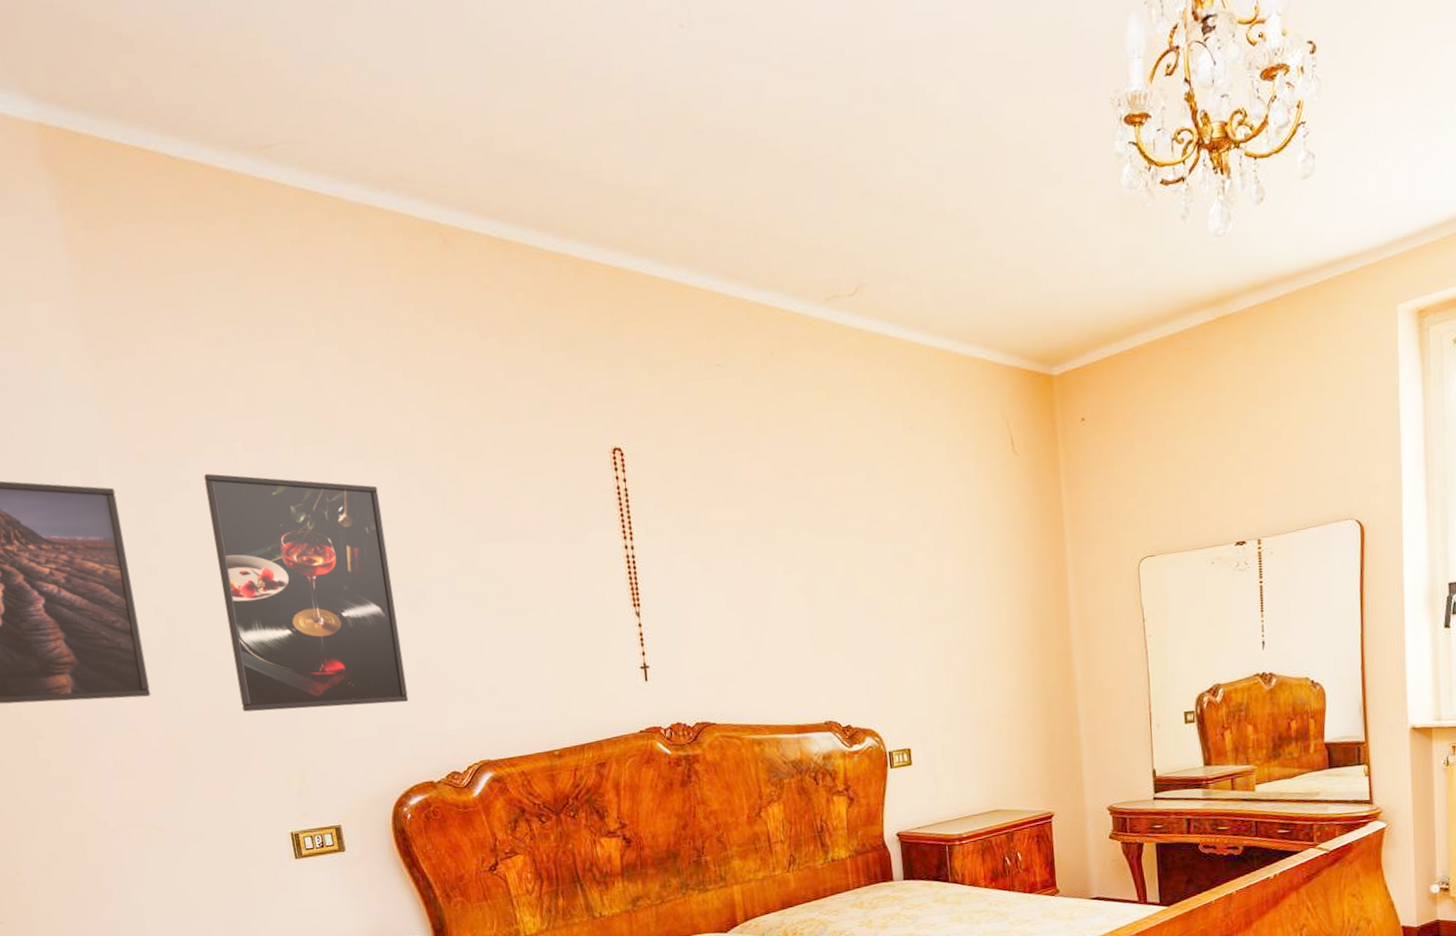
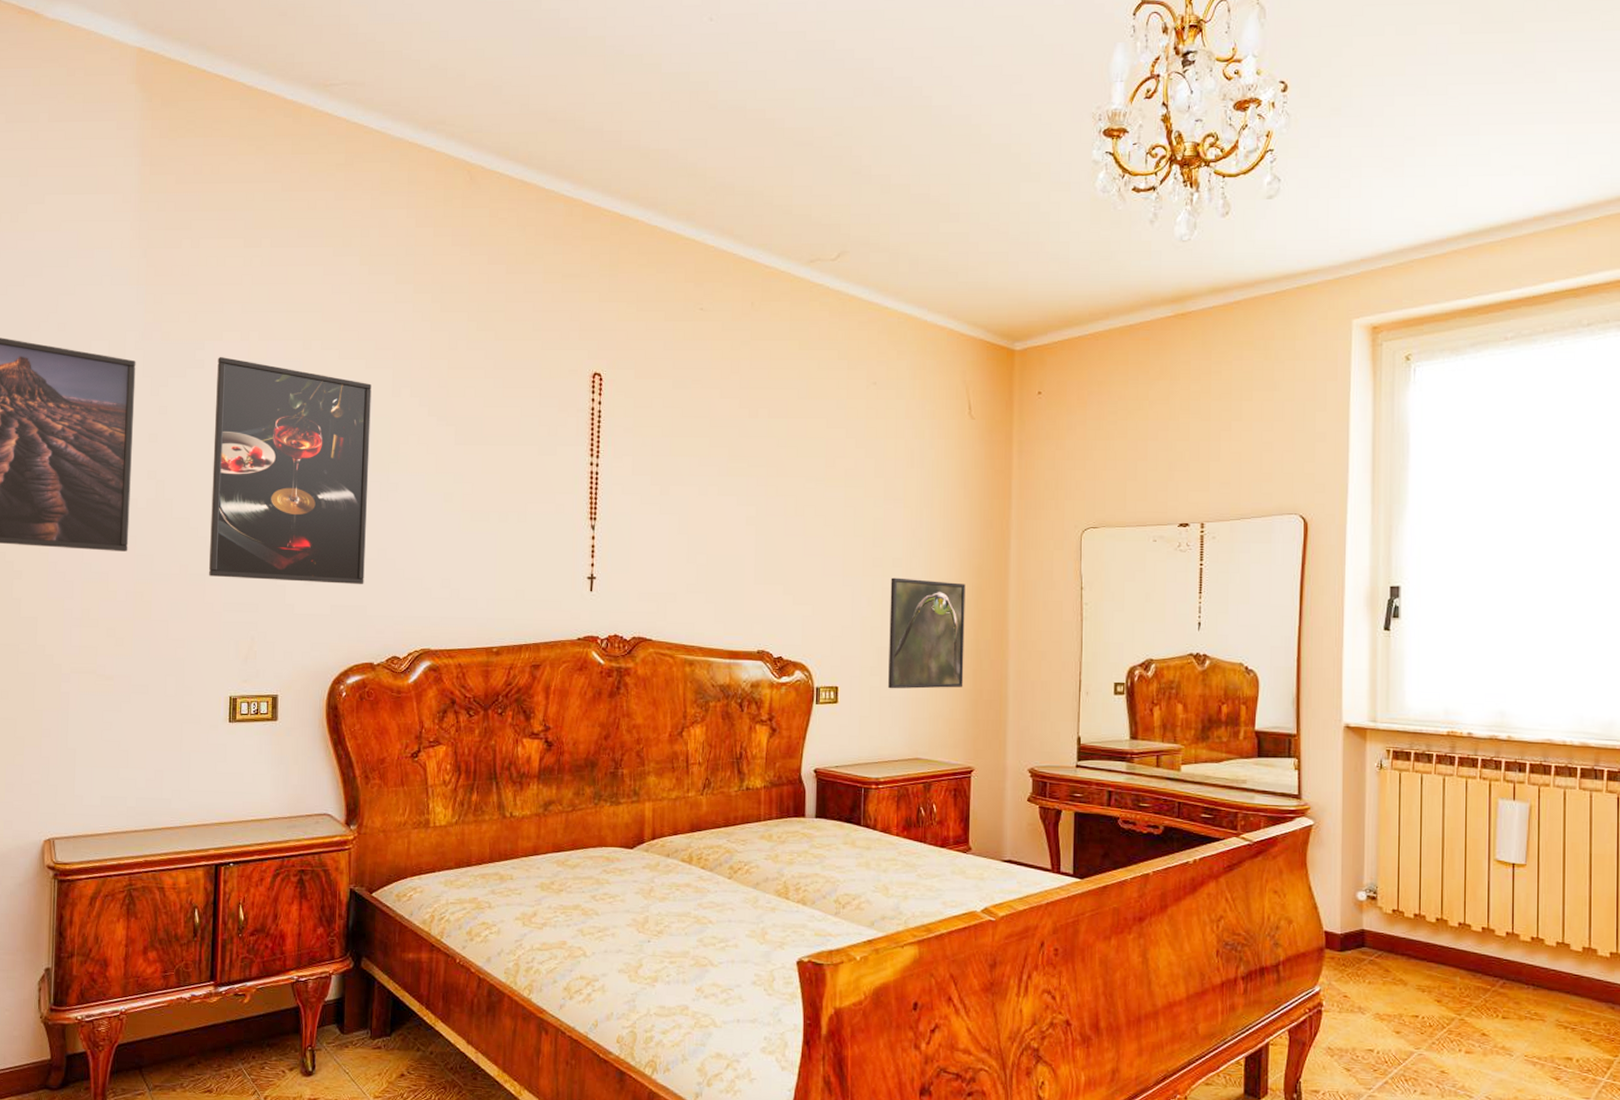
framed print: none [951,629,1035,745] -> present [888,577,966,689]

